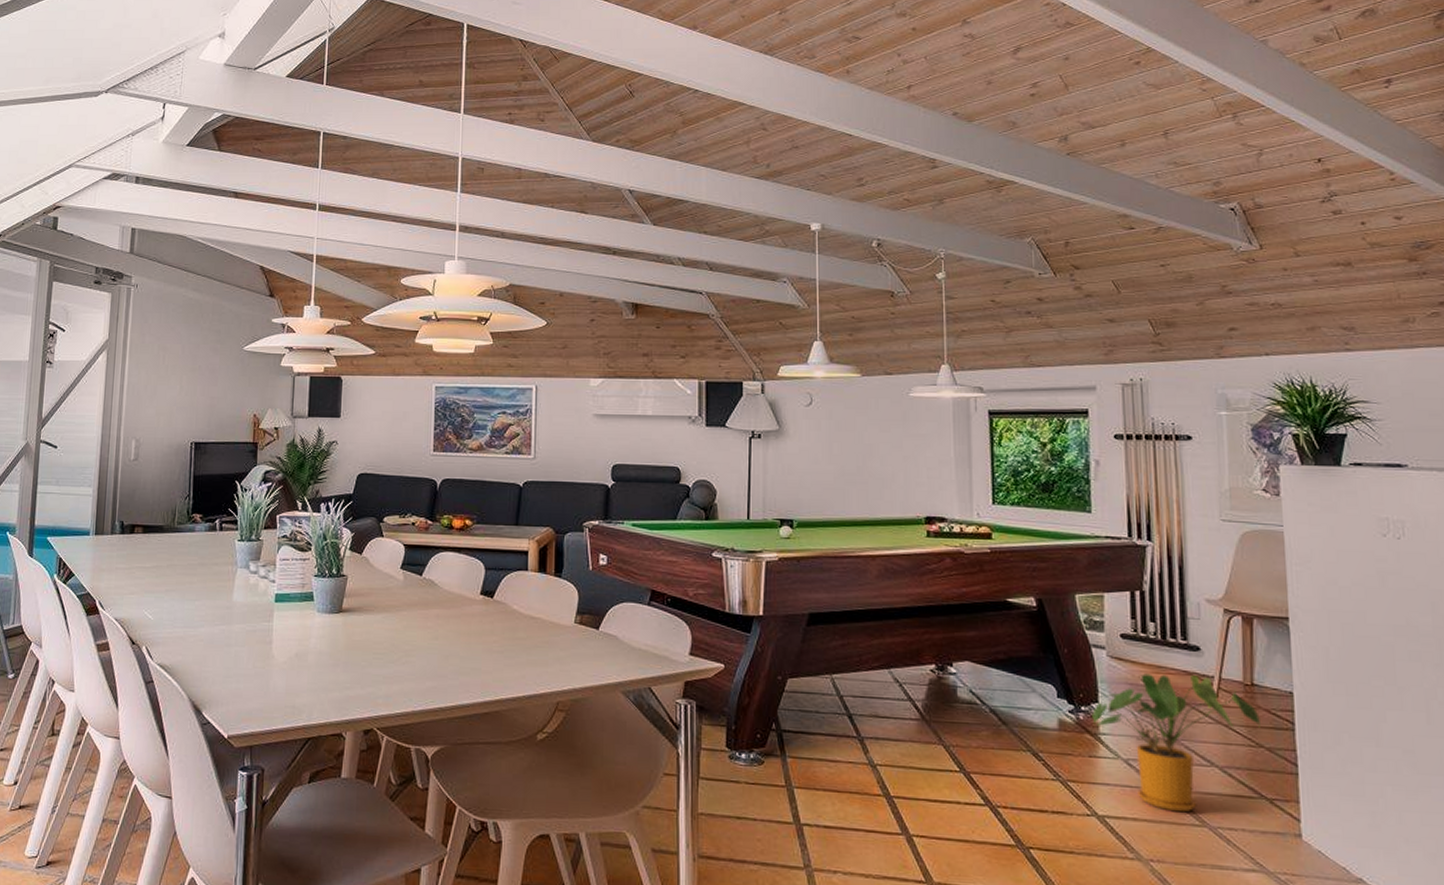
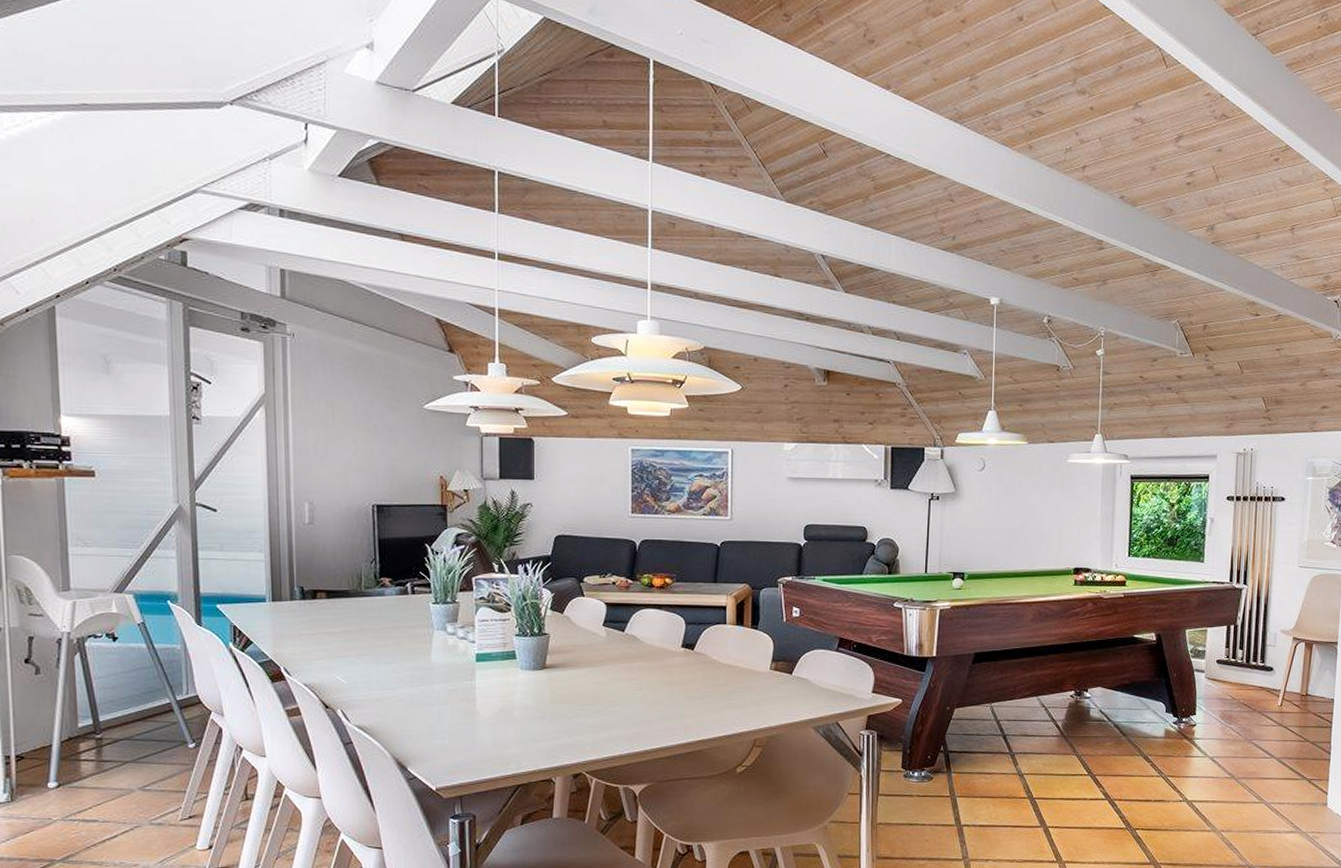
house plant: present [1092,673,1260,813] -> none [1190,690,1309,794]

